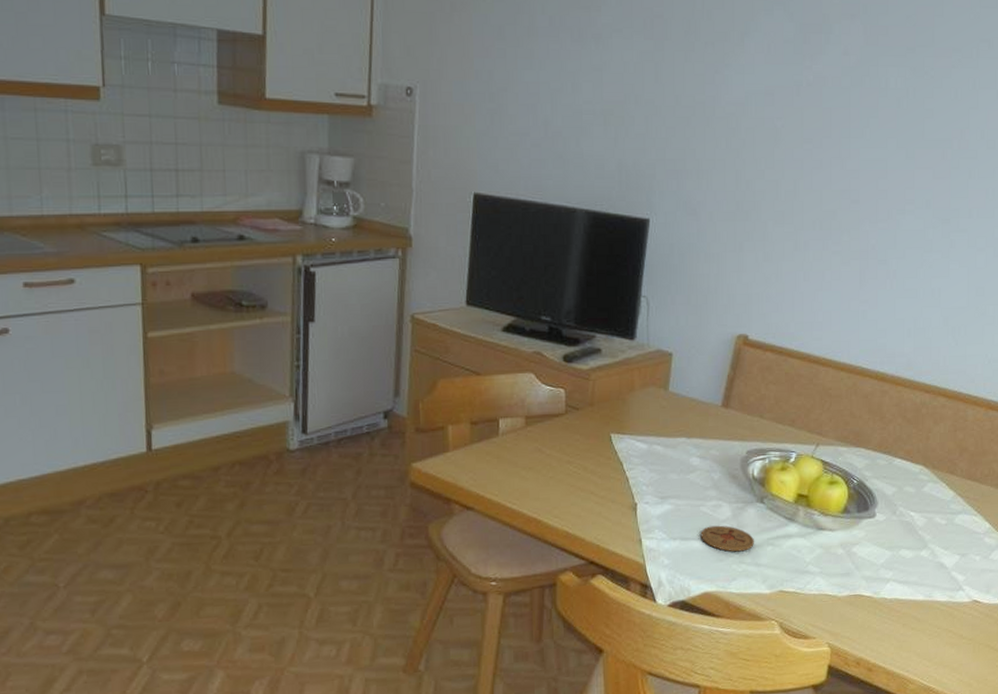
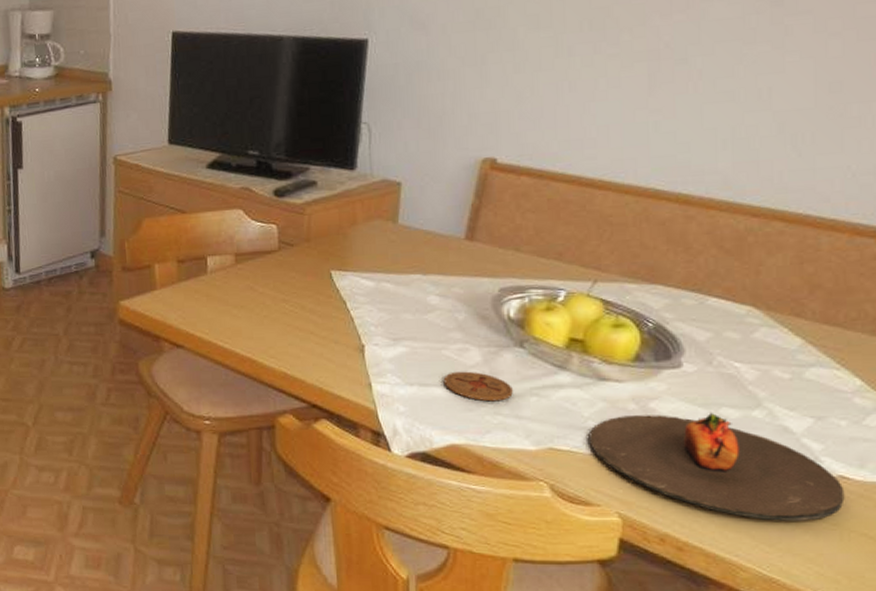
plate: none [809,553,977,641] -> present [588,412,845,521]

